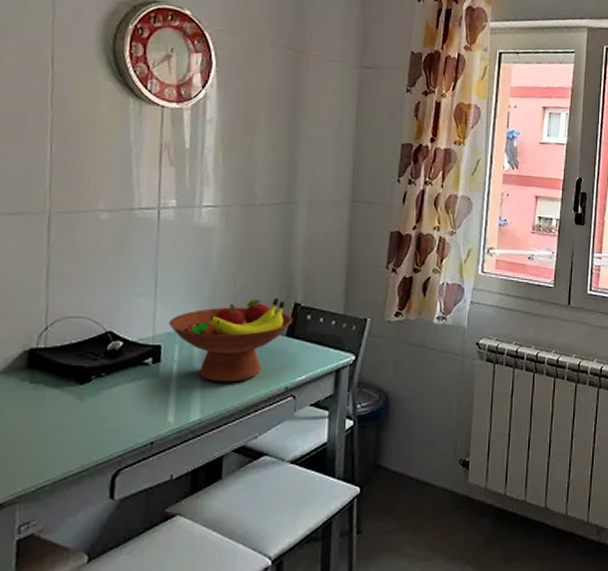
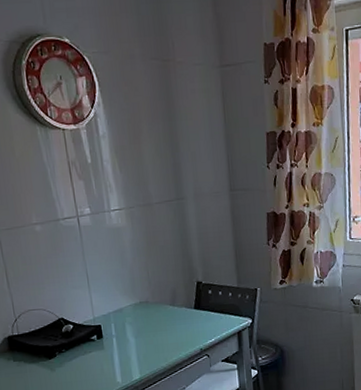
fruit bowl: present [168,297,293,383] -> none [103,278,198,350]

